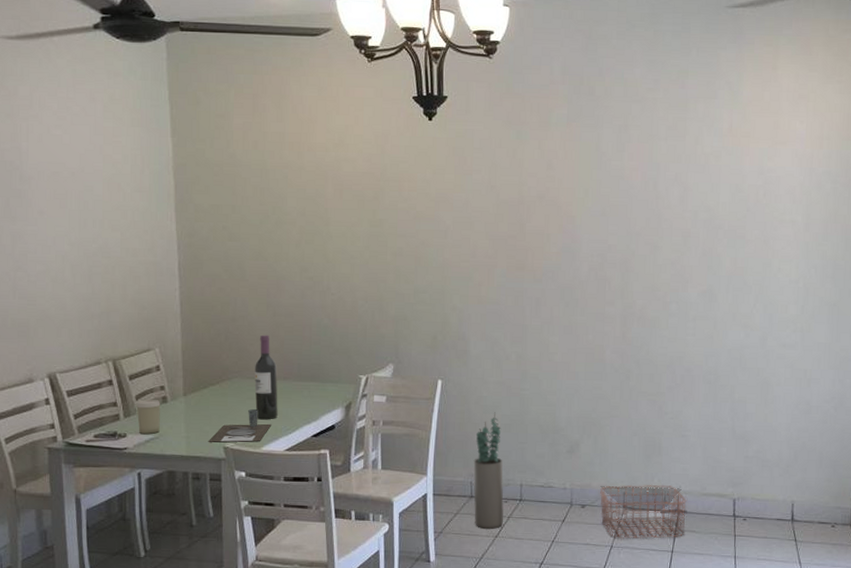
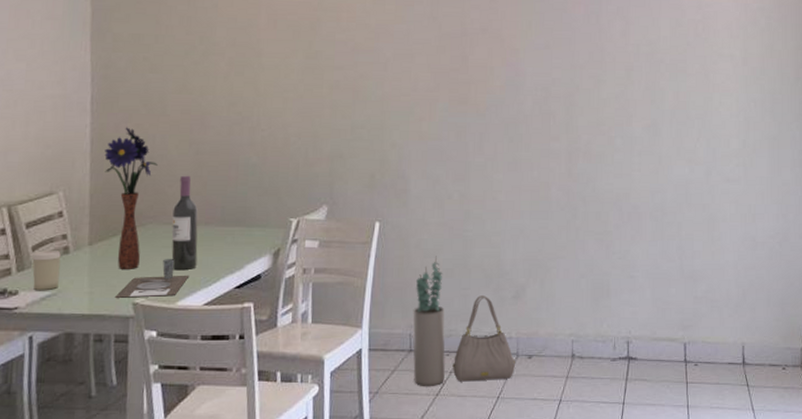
flower arrangement: none [193,291,240,418] -> present [104,127,158,269]
handbag: none [510,449,570,526] -> present [452,295,516,382]
basket: present [600,484,687,539] -> none [547,330,637,391]

